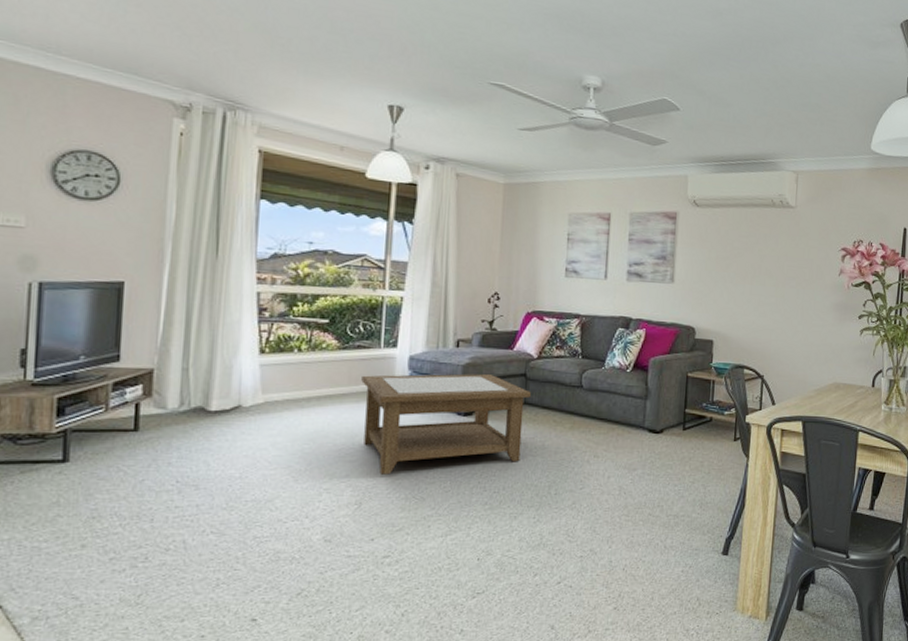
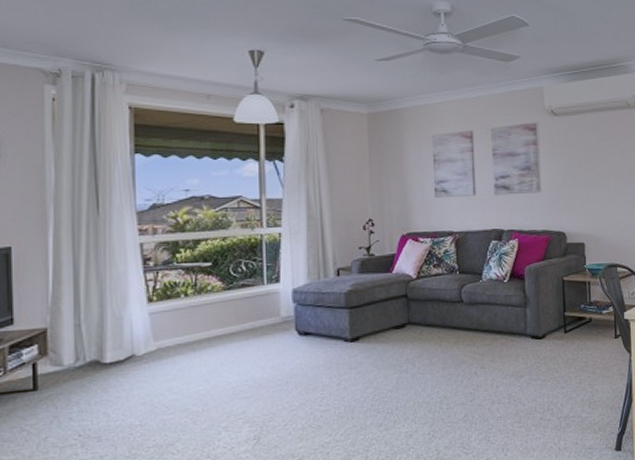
coffee table: present [361,373,531,475] -> none [248,298,413,408]

